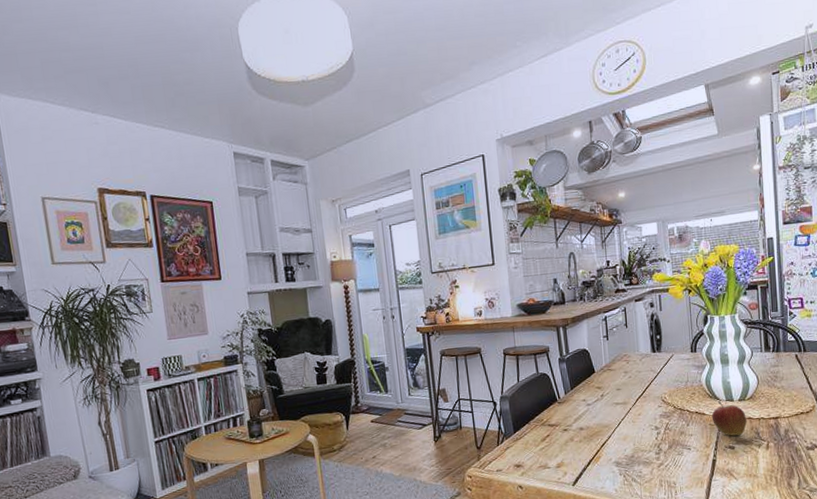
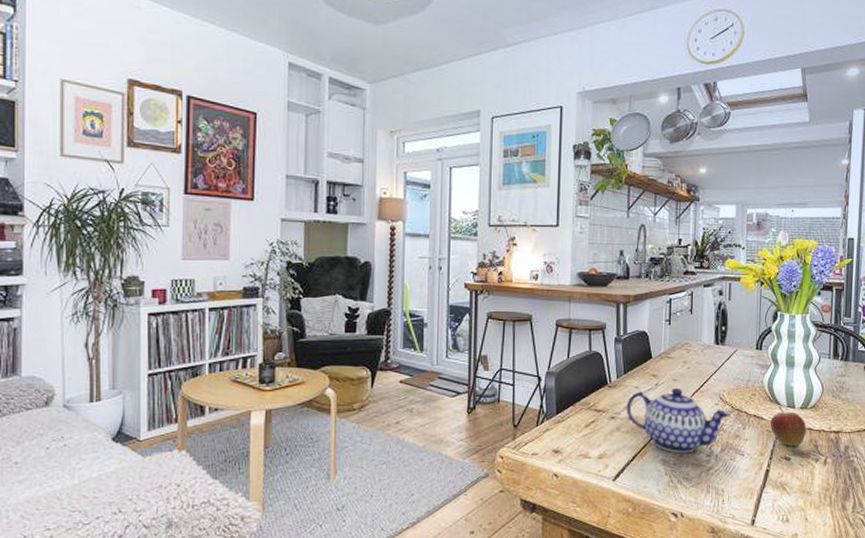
teapot: none [576,396,674,455] -> present [626,387,730,454]

